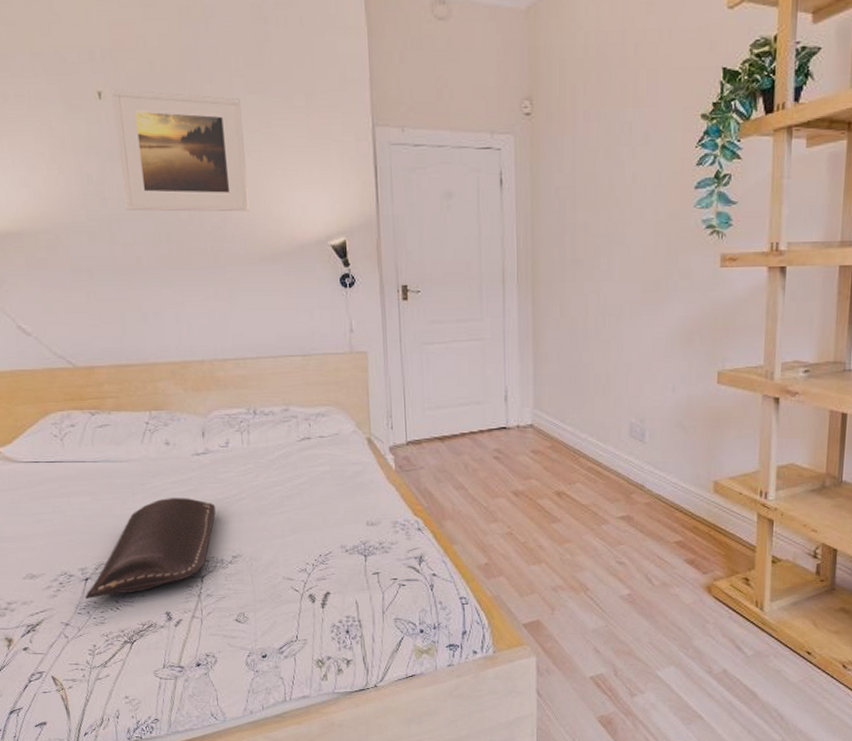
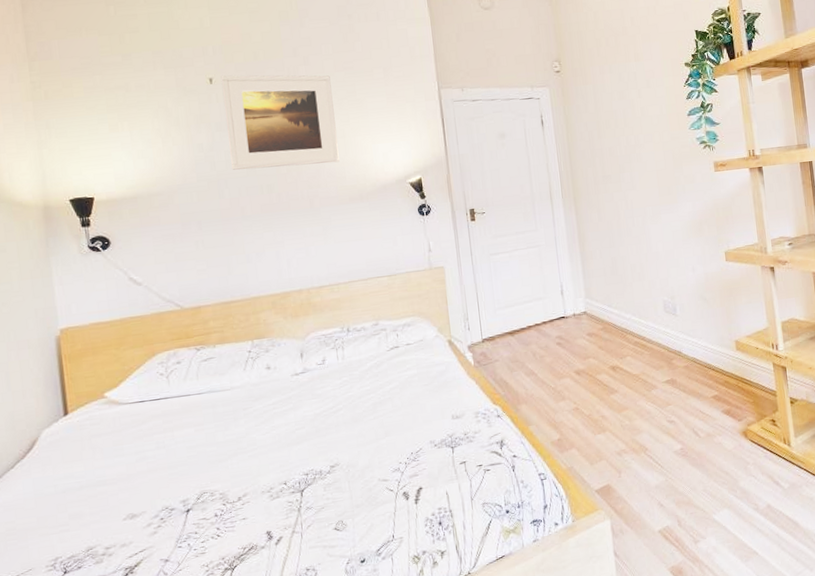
glasses case: present [85,498,216,599] -> none [186,416,315,531]

